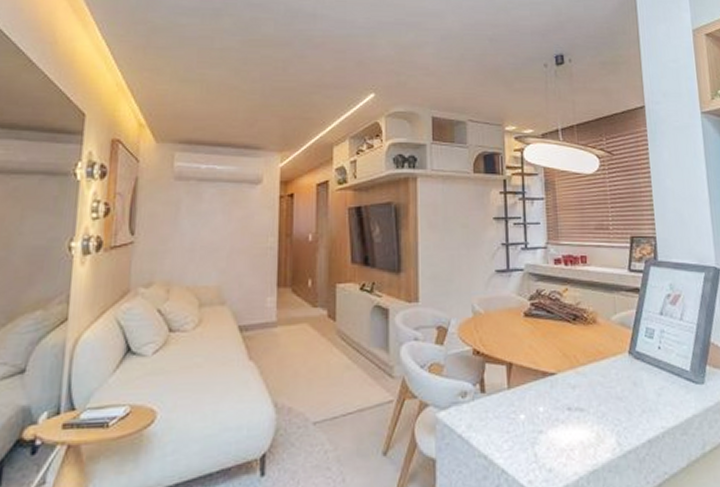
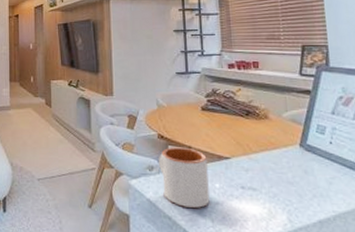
mug: none [474,364,532,441] -> present [159,147,210,208]

